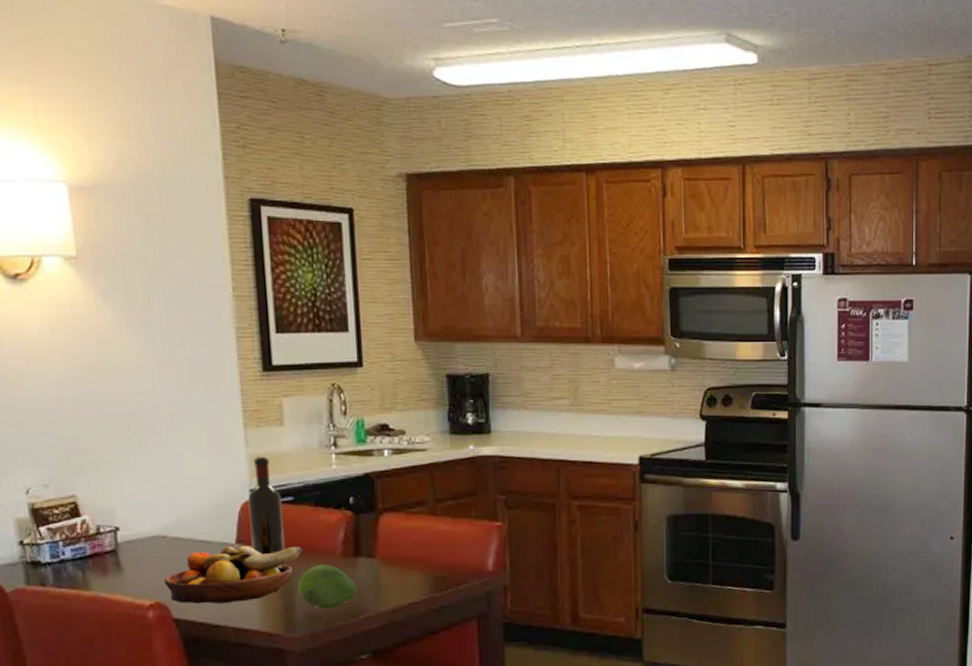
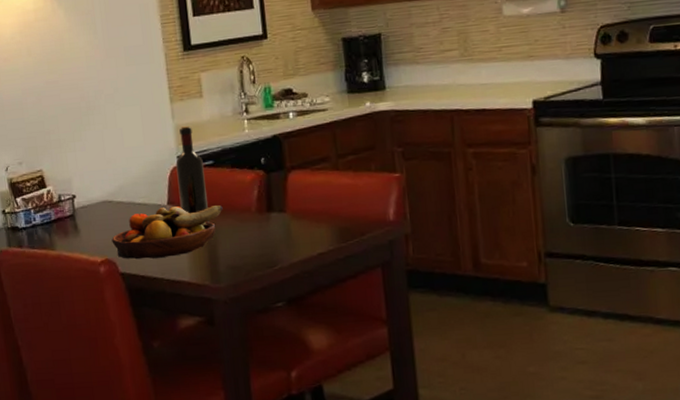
fruit: present [297,564,357,609] -> none [220,220,271,261]

